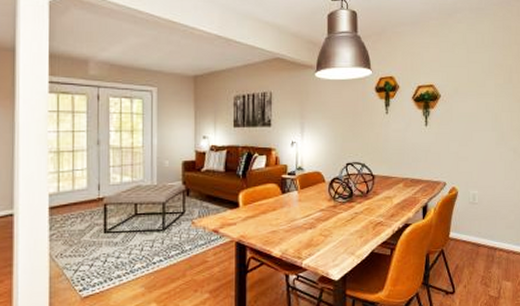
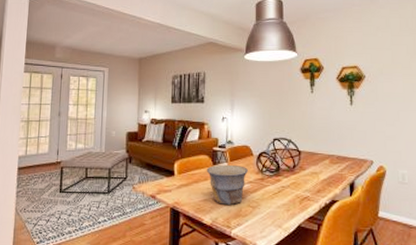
bowl: none [274,192,319,235] -> present [206,164,248,205]

